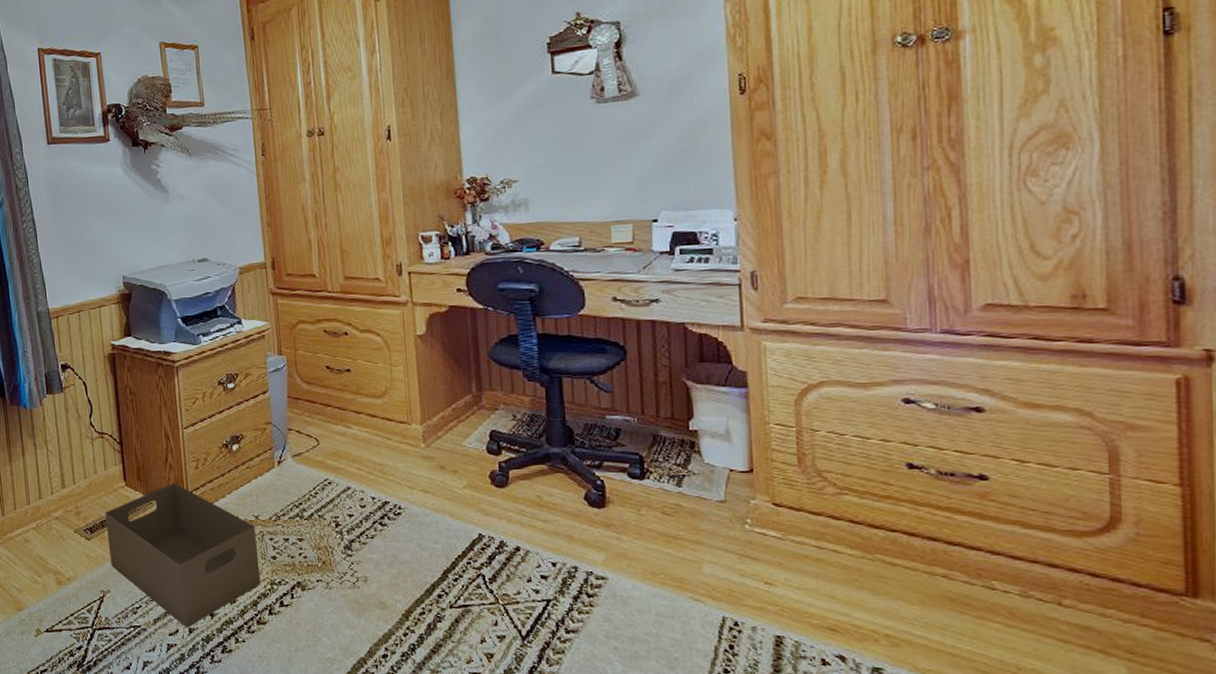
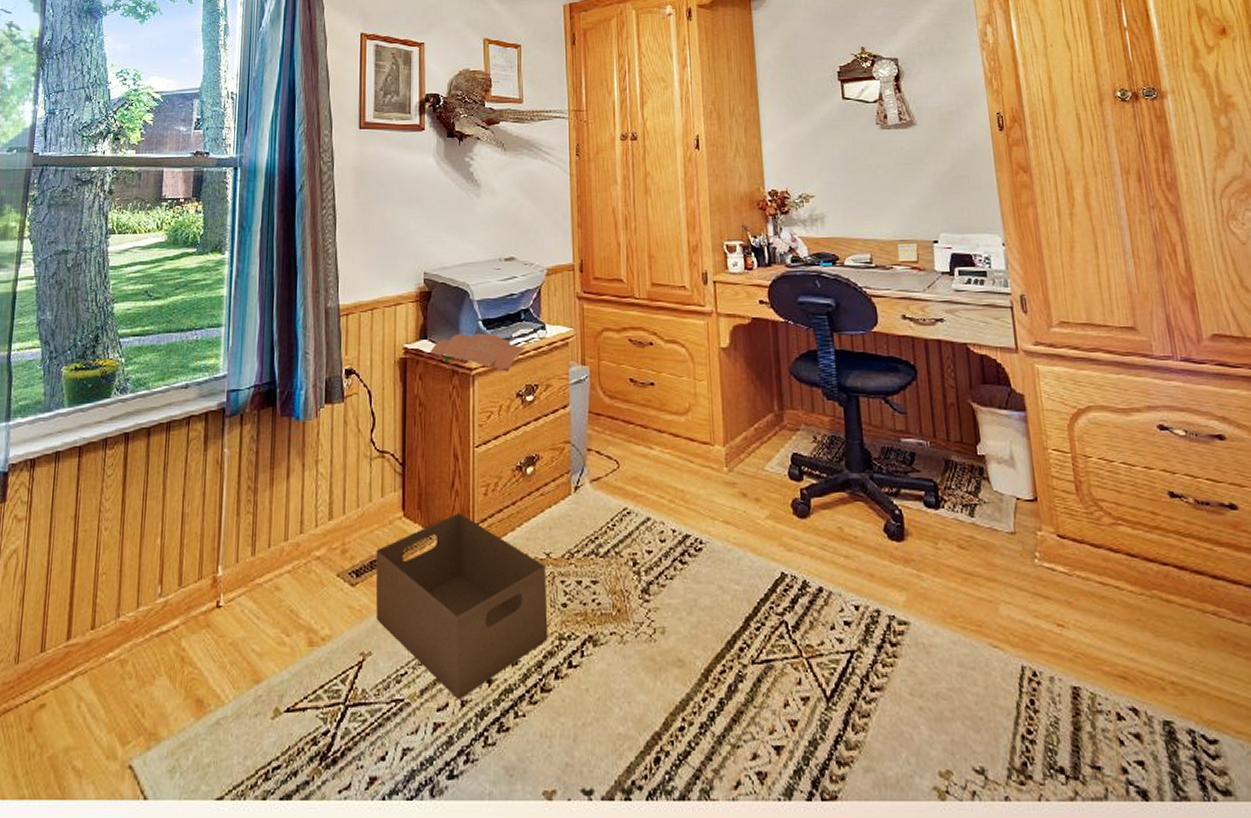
papers: none [135,329,224,363] -> present [430,333,525,372]

